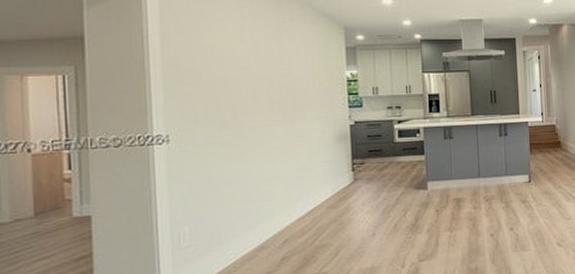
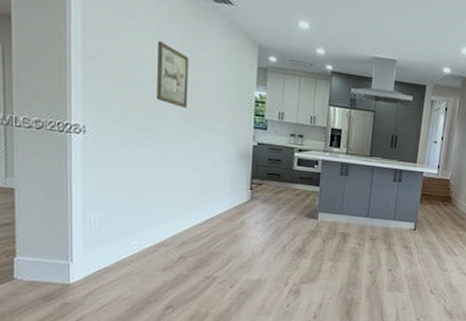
wall art: none [241,38,277,100] -> present [157,41,189,108]

